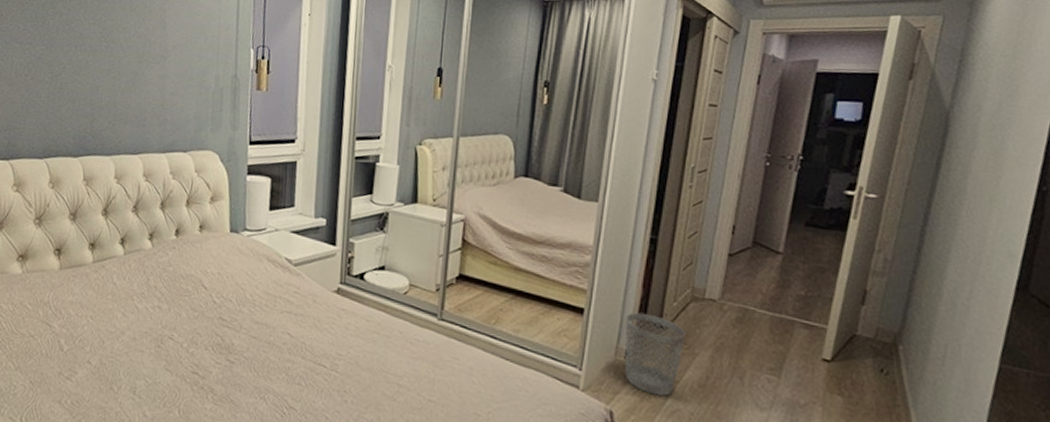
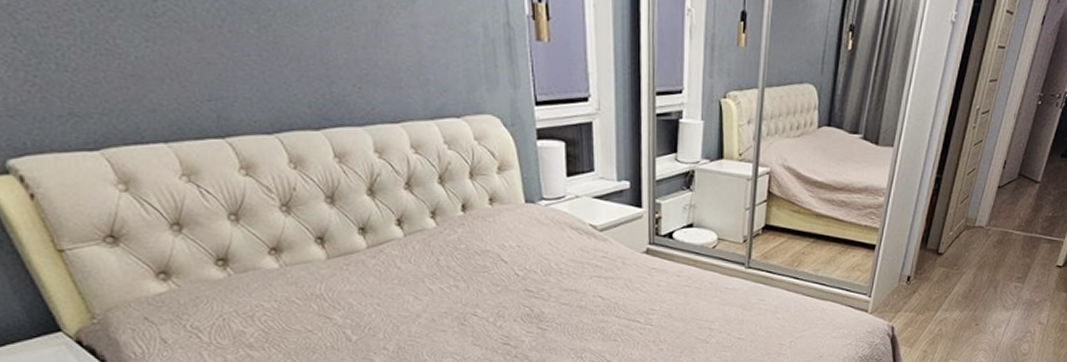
wastebasket: present [625,312,686,397] -> none [906,243,958,309]

